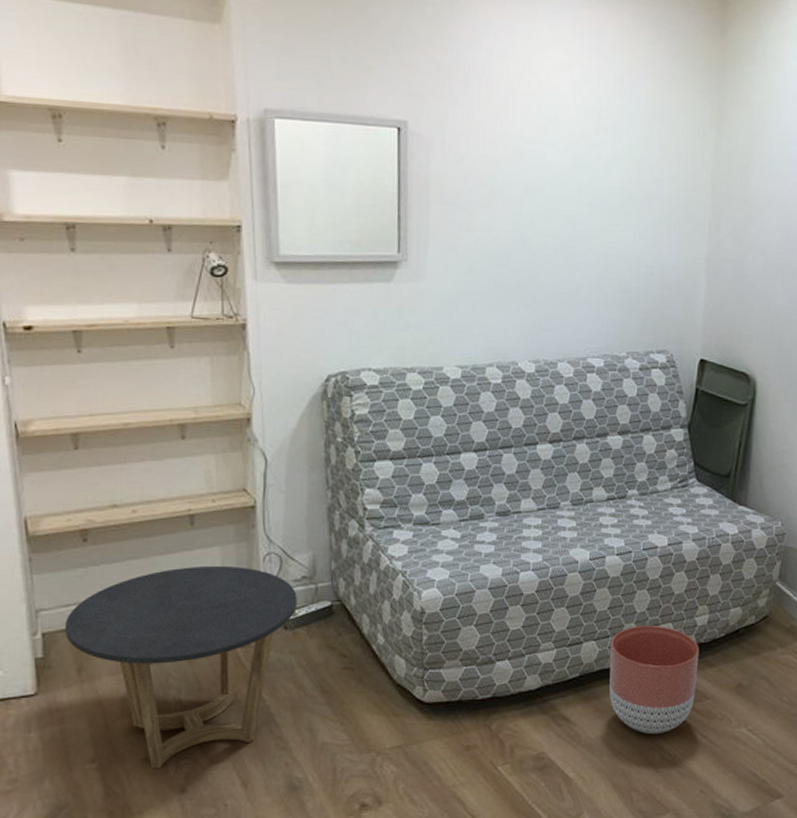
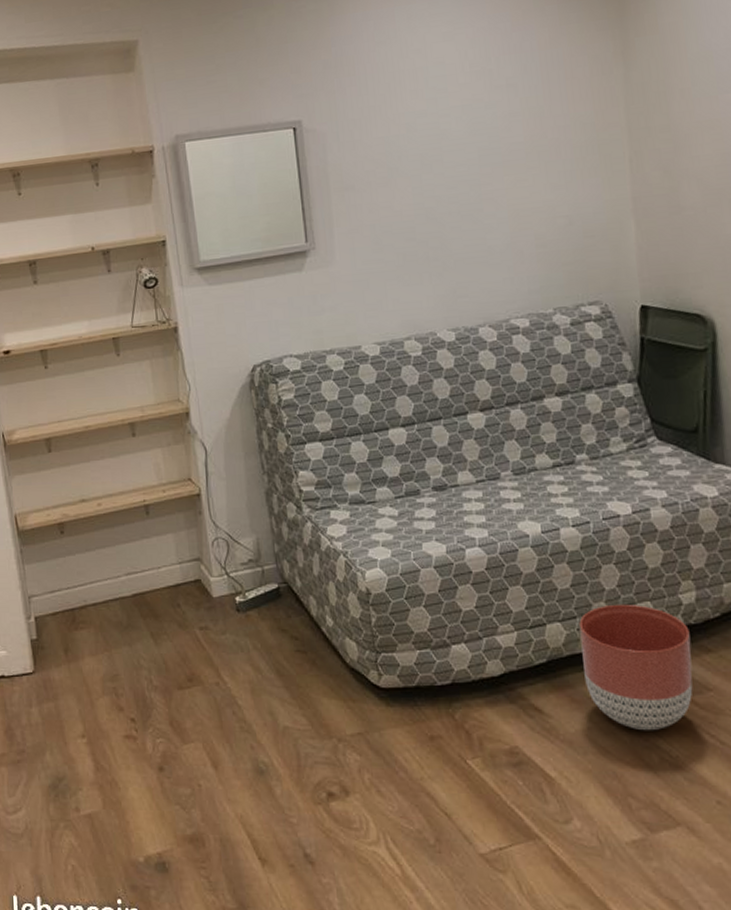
side table: present [65,565,297,768] -> none [52,551,247,745]

